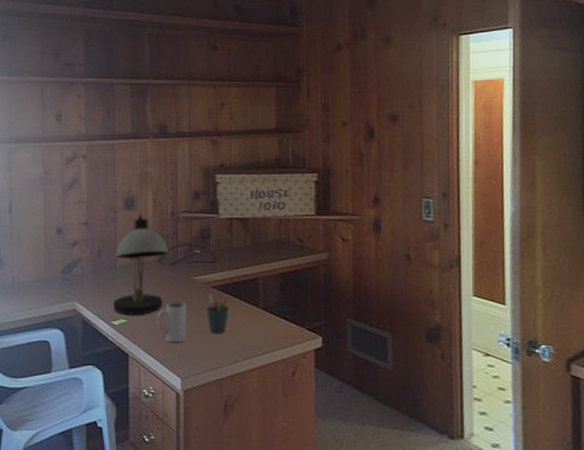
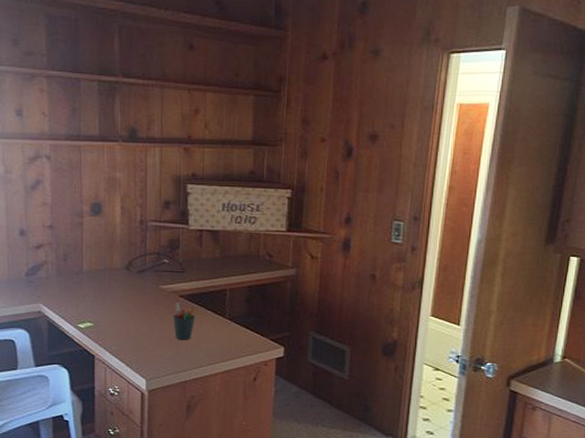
desk lamp: present [114,213,169,315] -> none [80,219,136,319]
mug: present [157,301,187,343] -> none [123,308,153,347]

